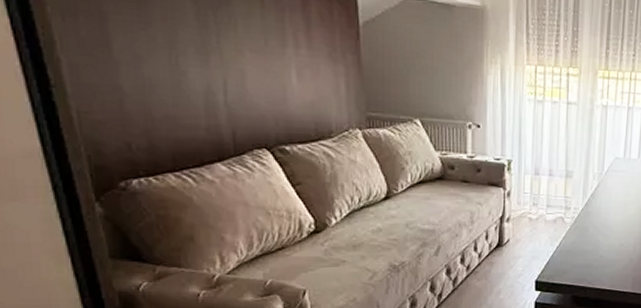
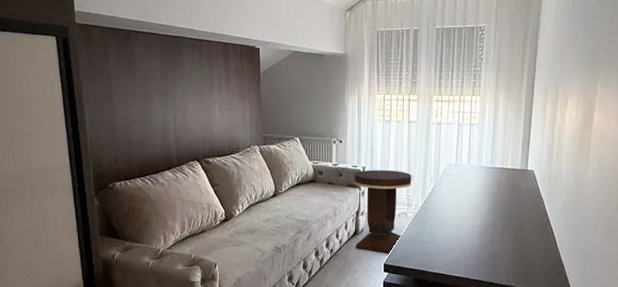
side table: none [497,164,571,267] -> present [354,170,412,253]

